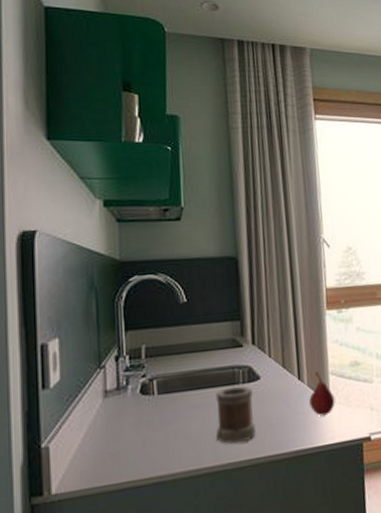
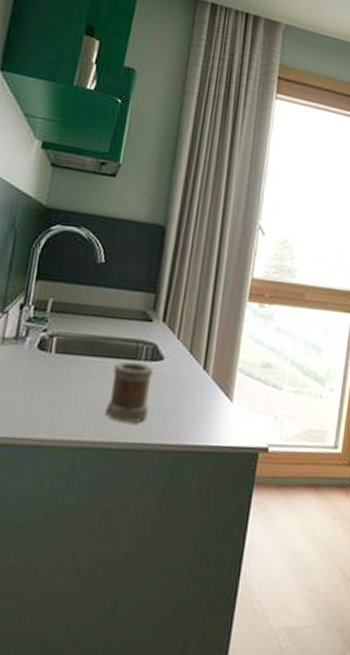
fruit: present [309,371,335,417] -> none [210,364,239,415]

